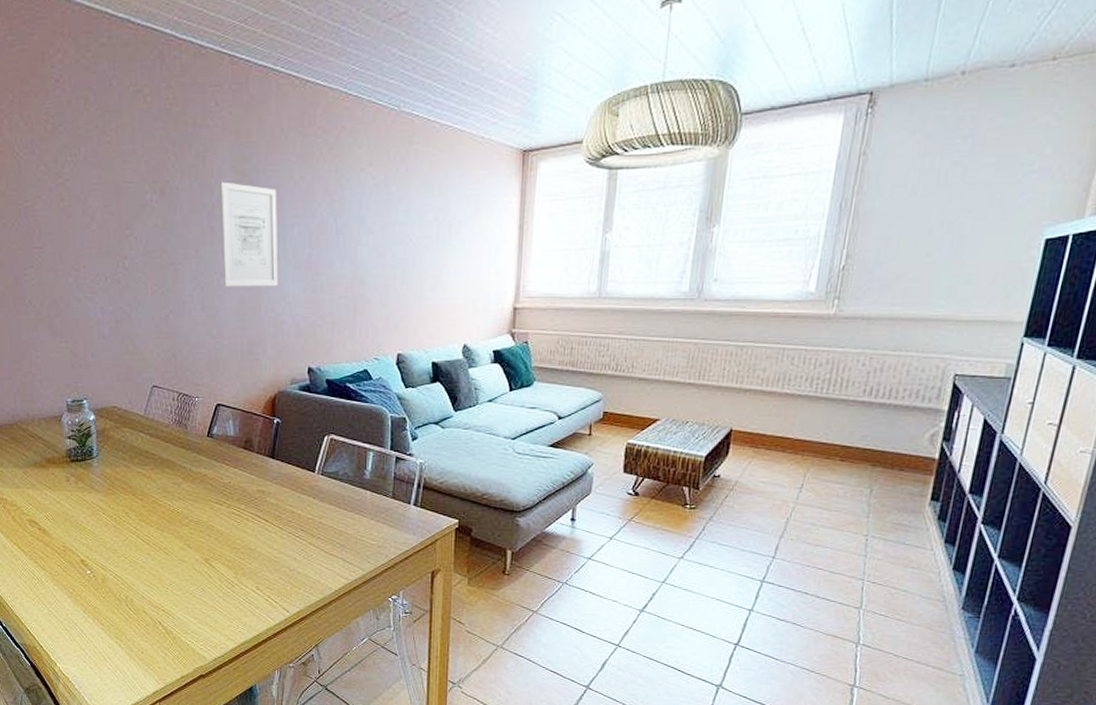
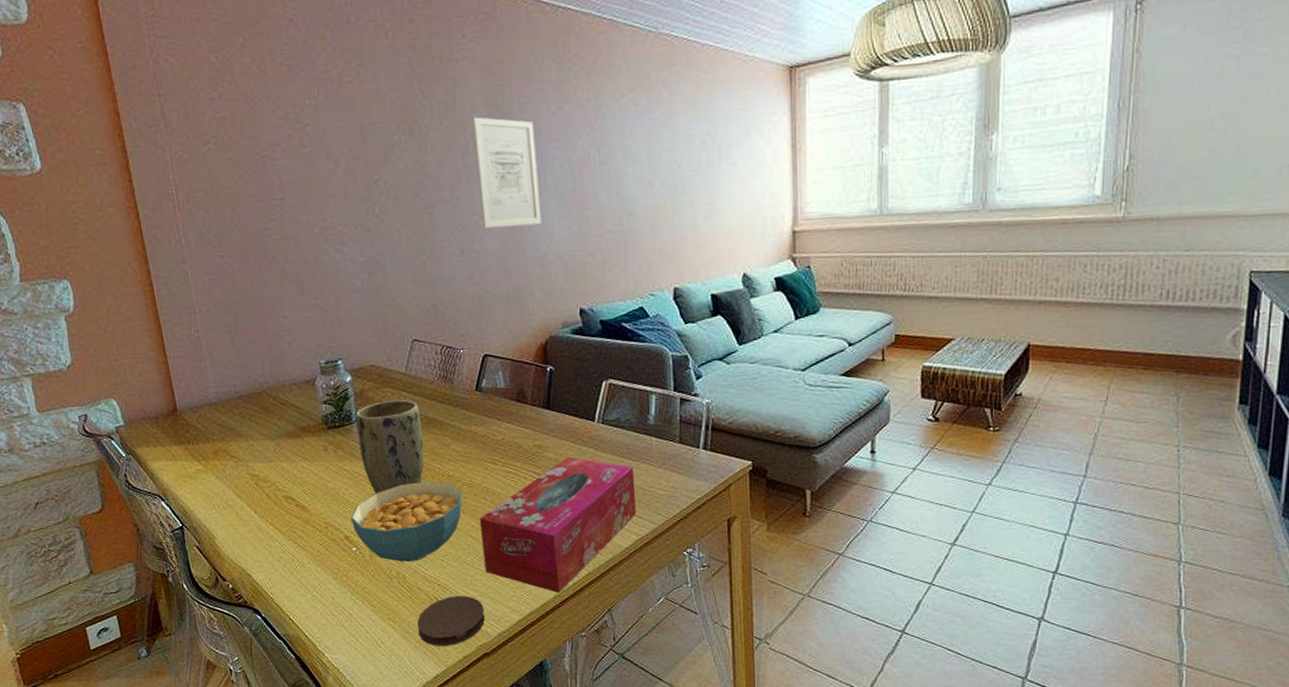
cereal bowl: none [86,516,189,588] -> present [350,481,463,562]
plant pot: none [96,440,157,524] -> present [355,400,425,494]
coaster: none [142,621,202,666] -> present [417,596,485,646]
tissue box: none [203,503,348,627] -> present [479,456,637,594]

